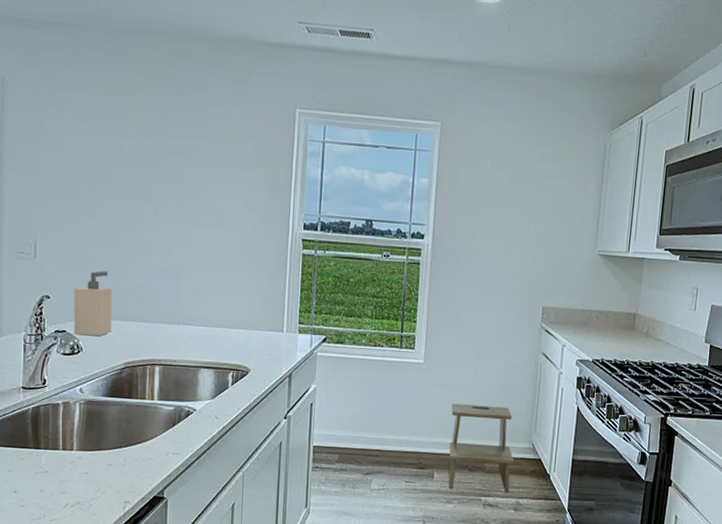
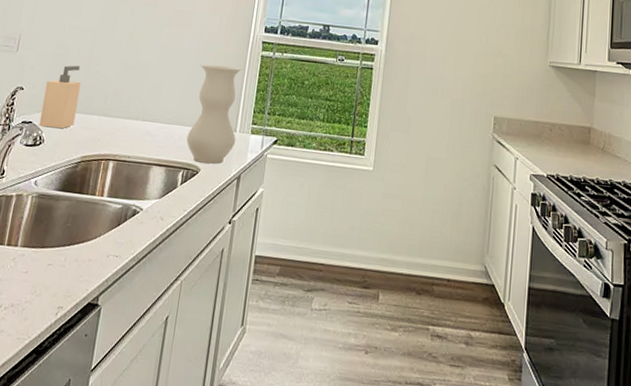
vase: none [232,265,284,364] -> present [186,64,242,164]
step stool: present [448,403,514,493] -> none [394,216,465,323]

